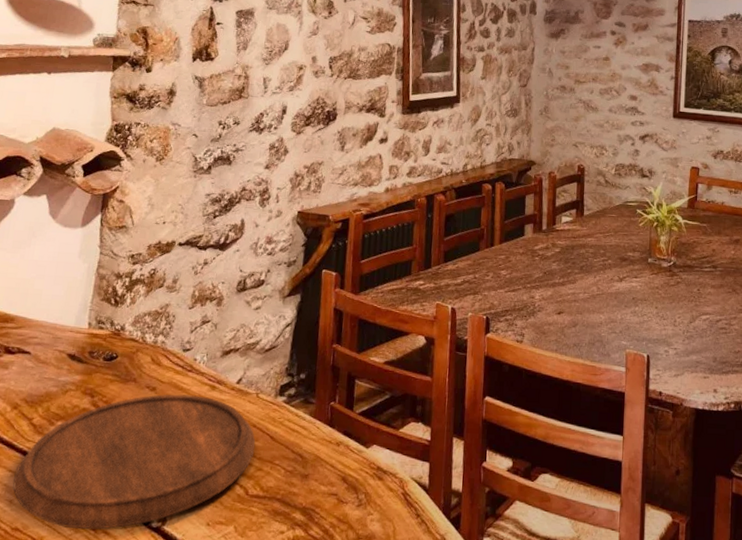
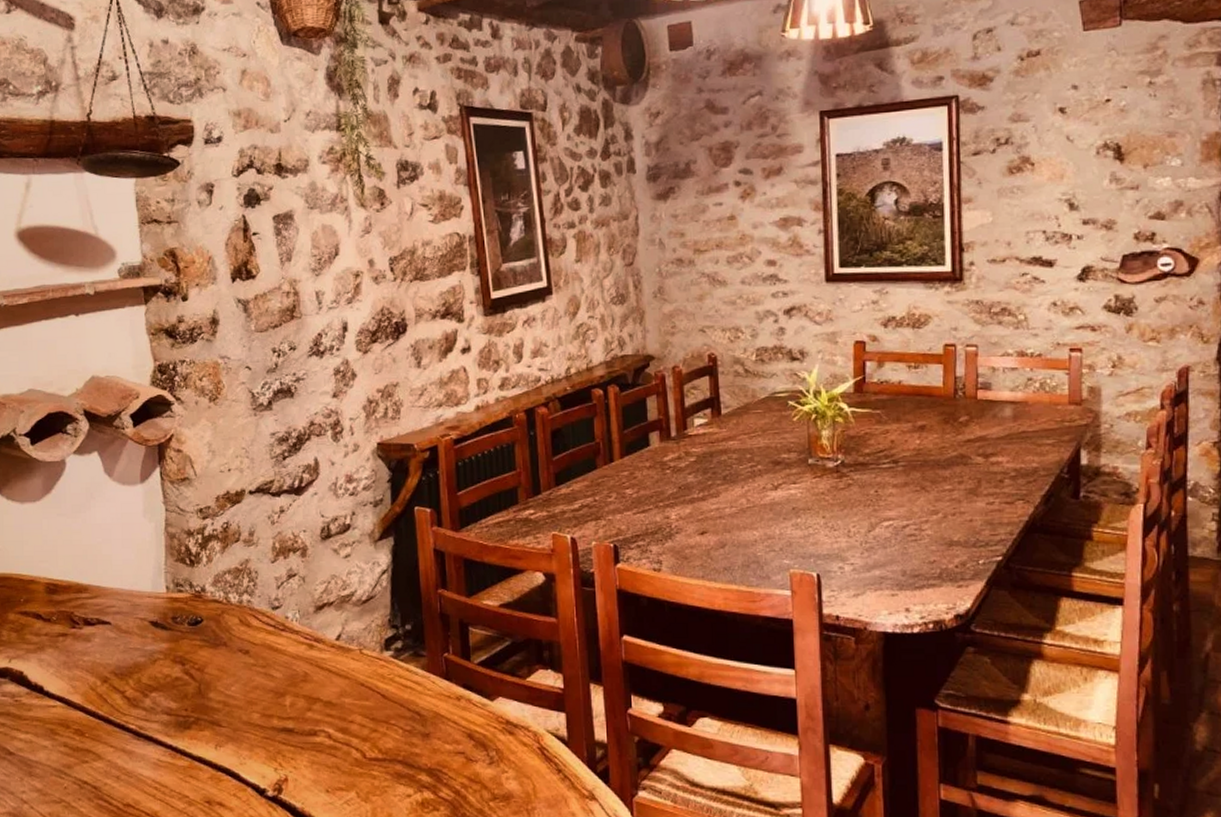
cutting board: present [13,394,255,530] -> none [117,656,367,802]

